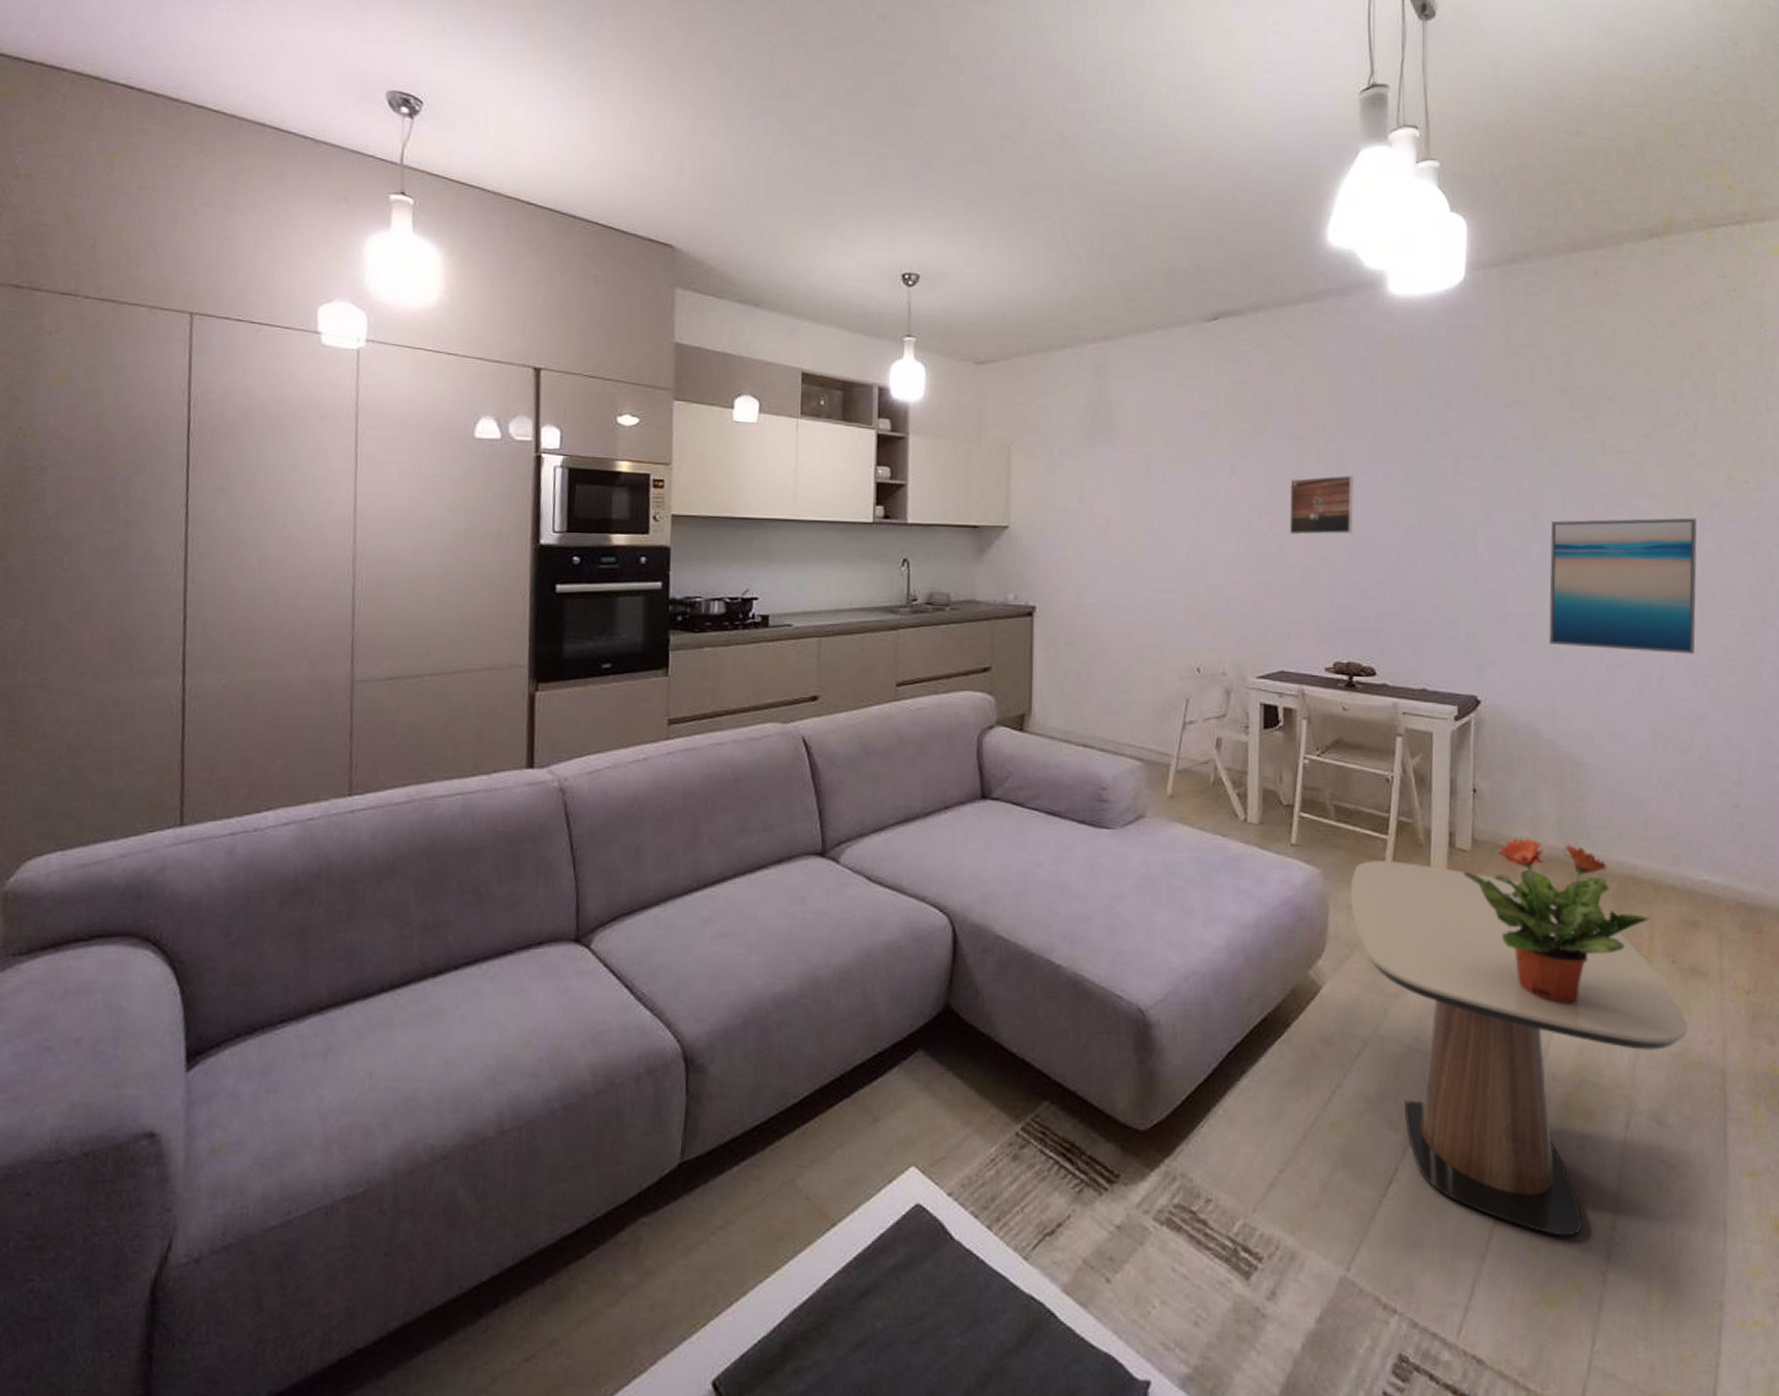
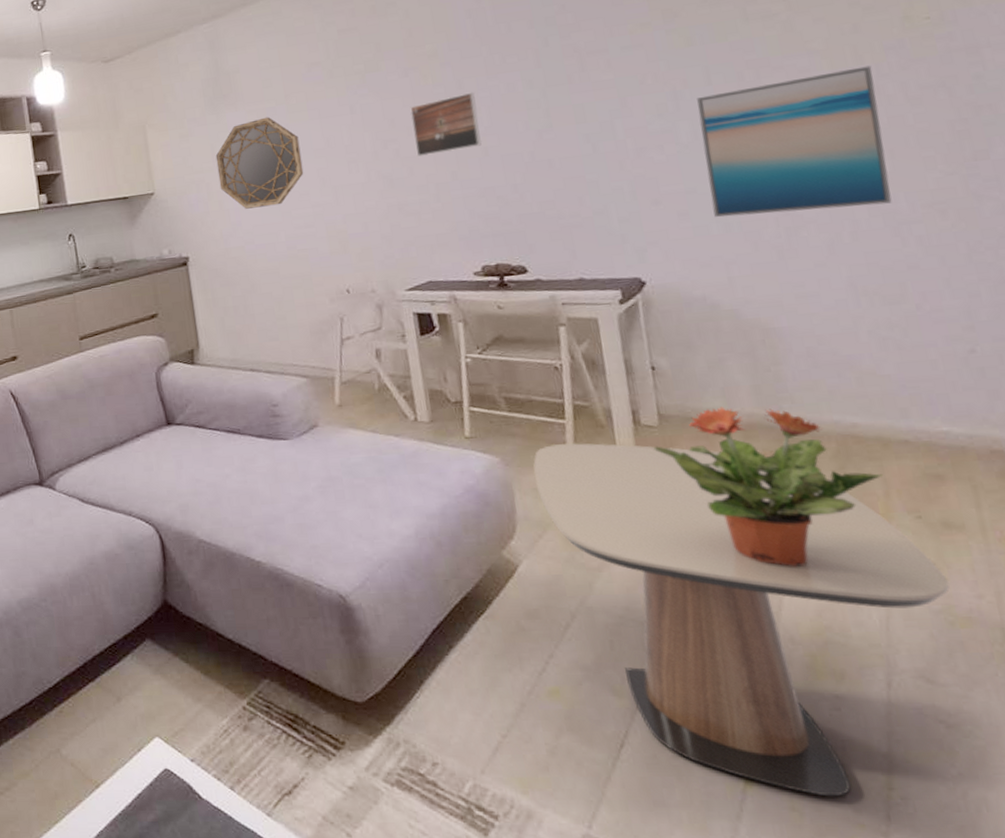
home mirror: none [1082,462,1174,563] -> present [215,117,304,209]

